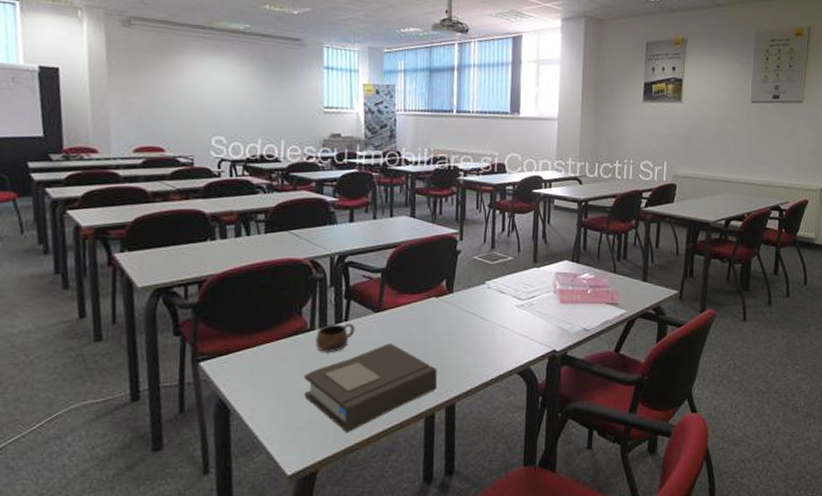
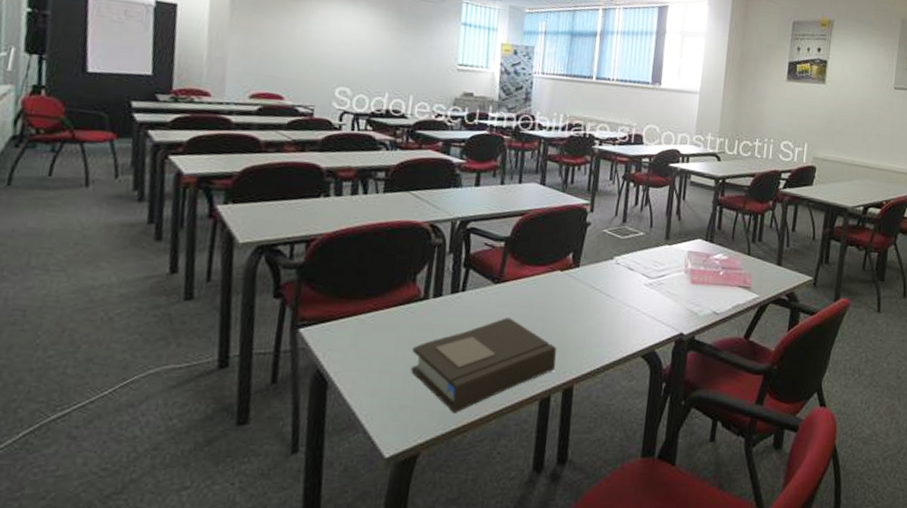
cup: present [315,323,355,352] -> none [427,293,473,324]

